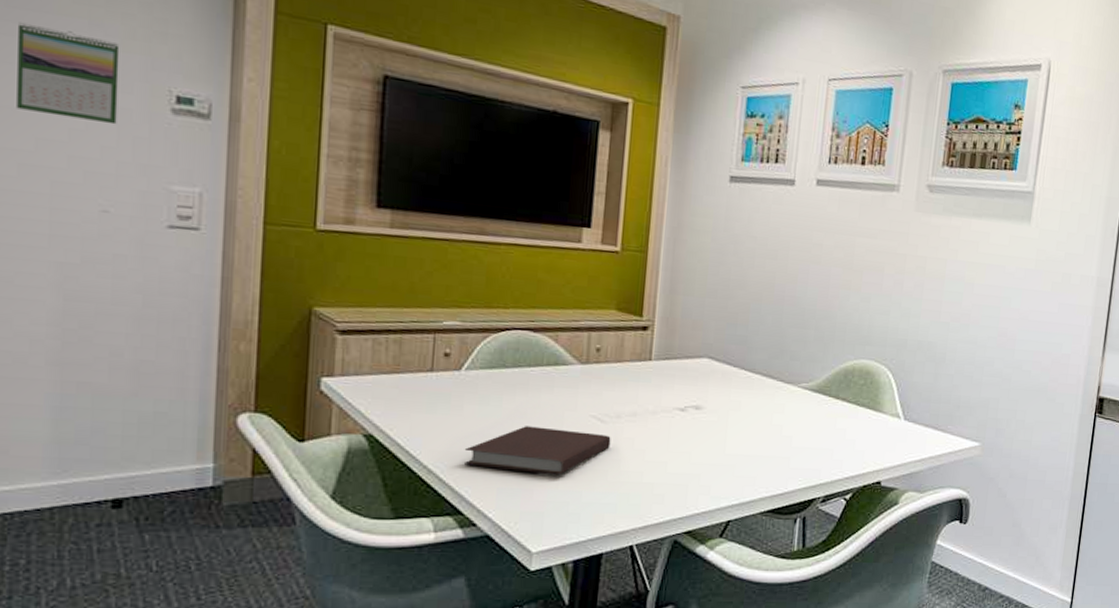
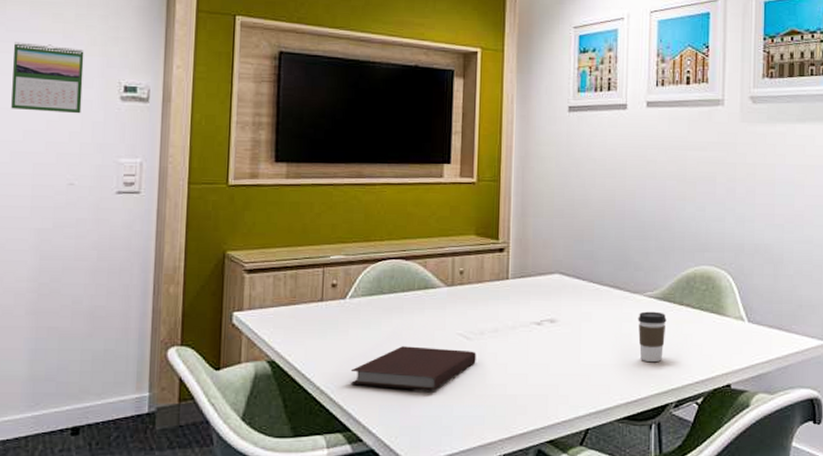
coffee cup: none [789,403,821,455] -> present [638,311,667,362]

